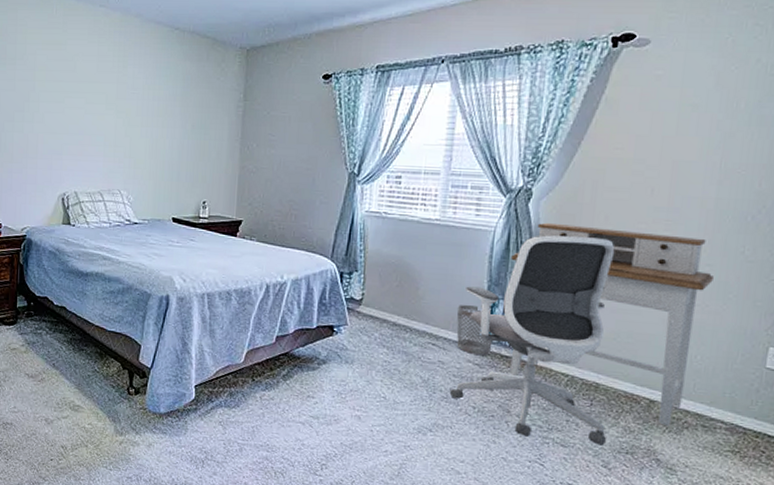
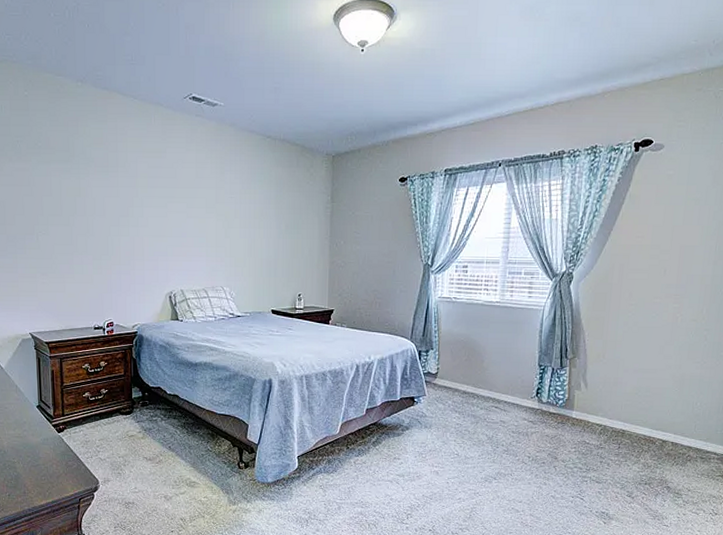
office chair: present [449,235,615,446] -> none [509,310,637,480]
wastebasket: present [456,304,498,356] -> none [514,372,547,414]
desk: present [509,222,714,426] -> none [556,300,710,460]

